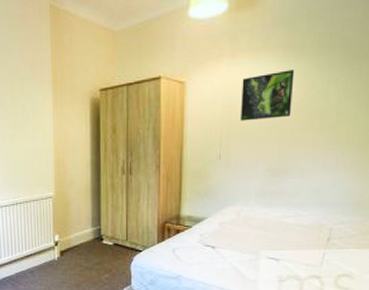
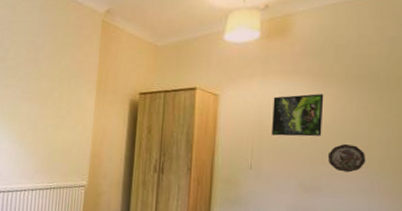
decorative plate: none [296,121,334,151] -> present [327,143,366,173]

